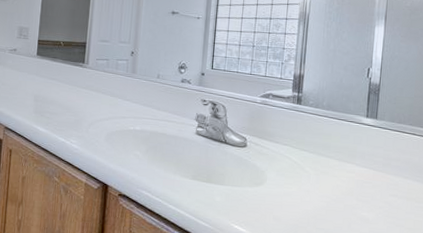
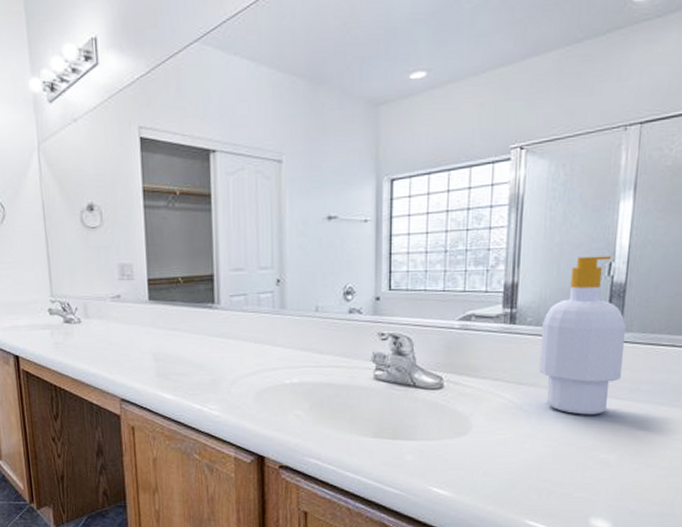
soap bottle: none [317,61,381,181] -> present [539,255,627,415]

